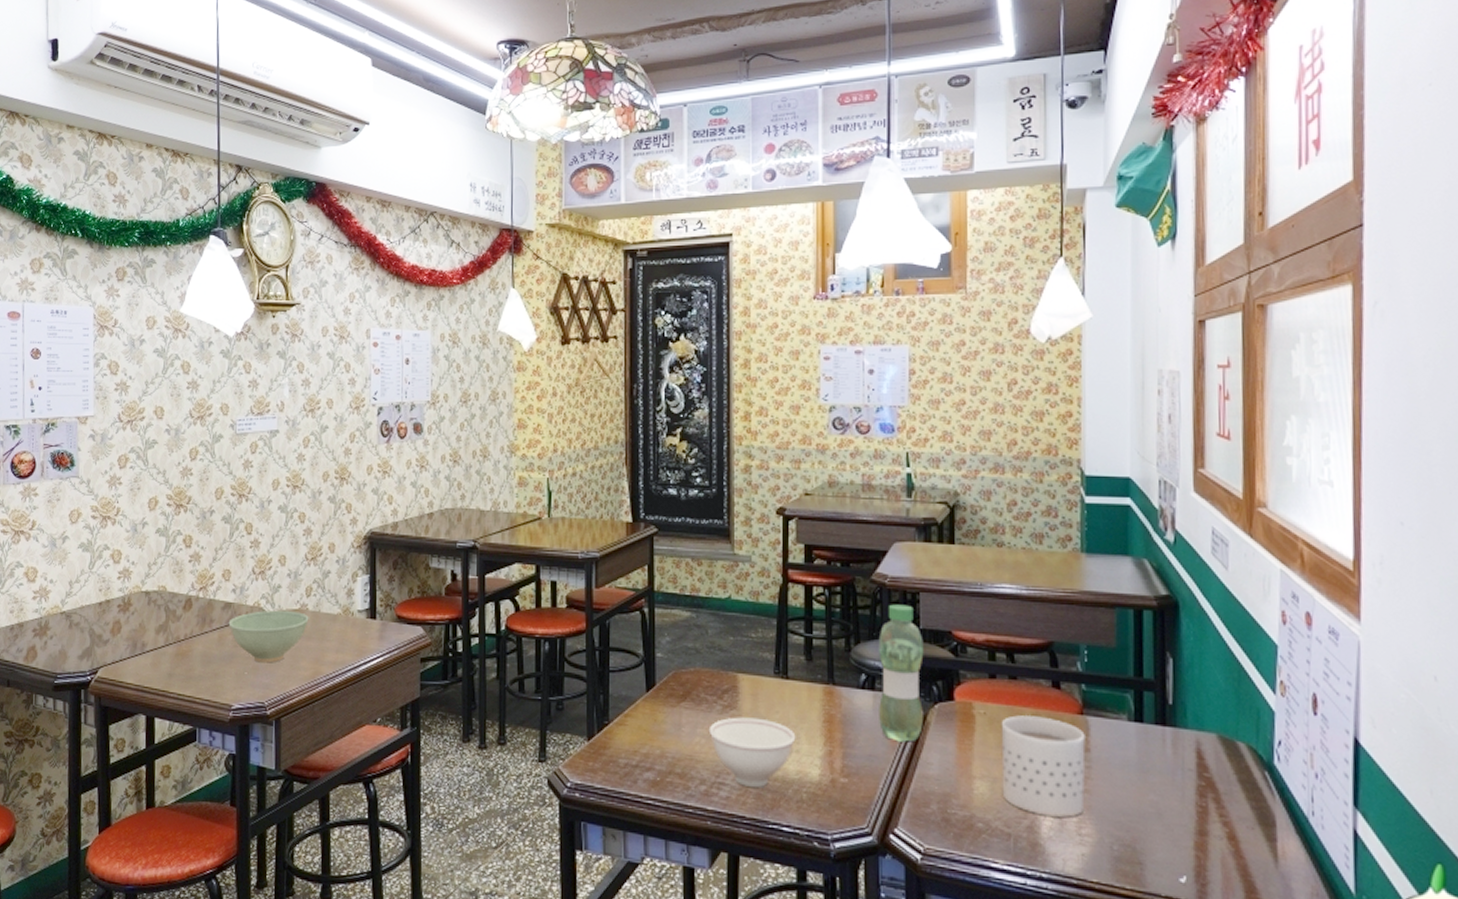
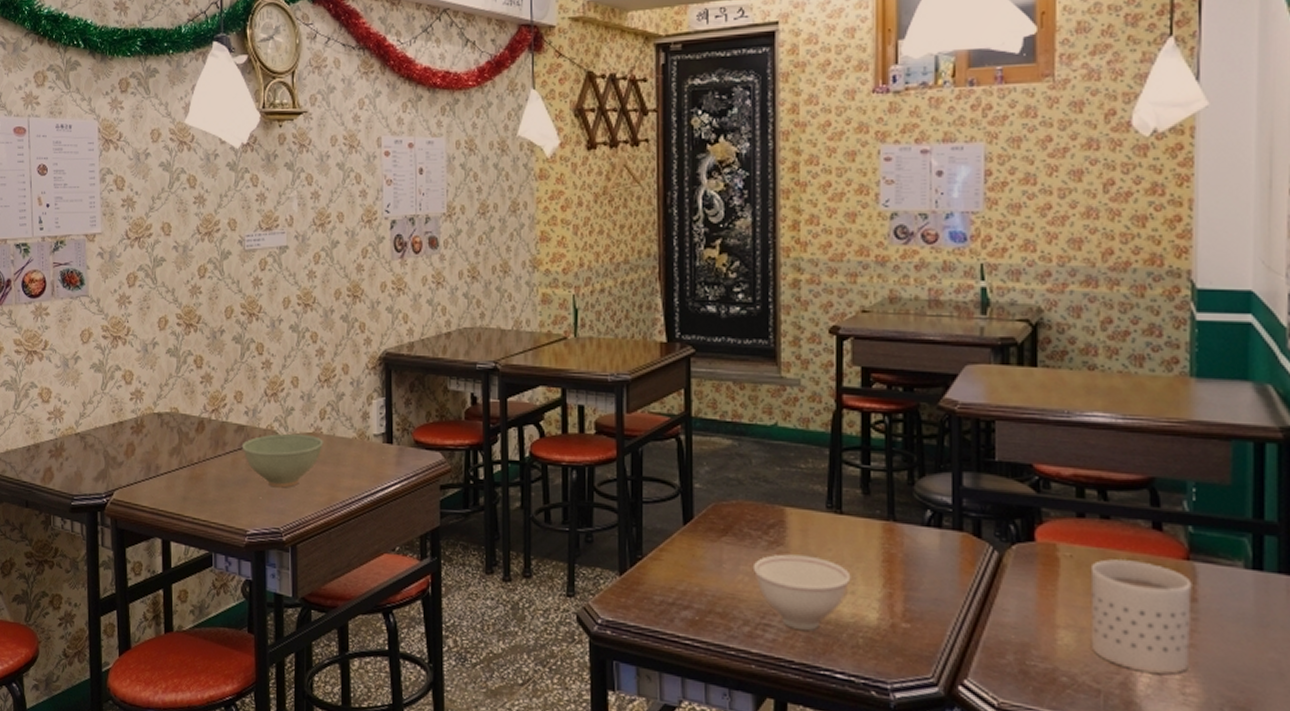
water bottle: present [878,604,924,742] -> none [946,433,1000,586]

